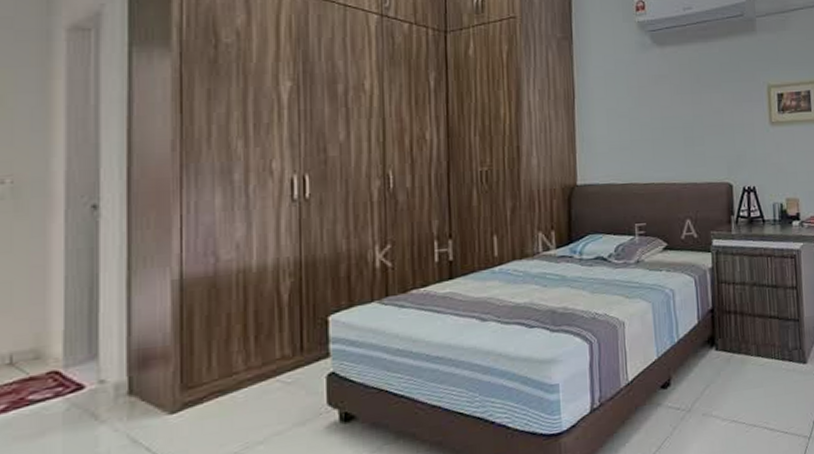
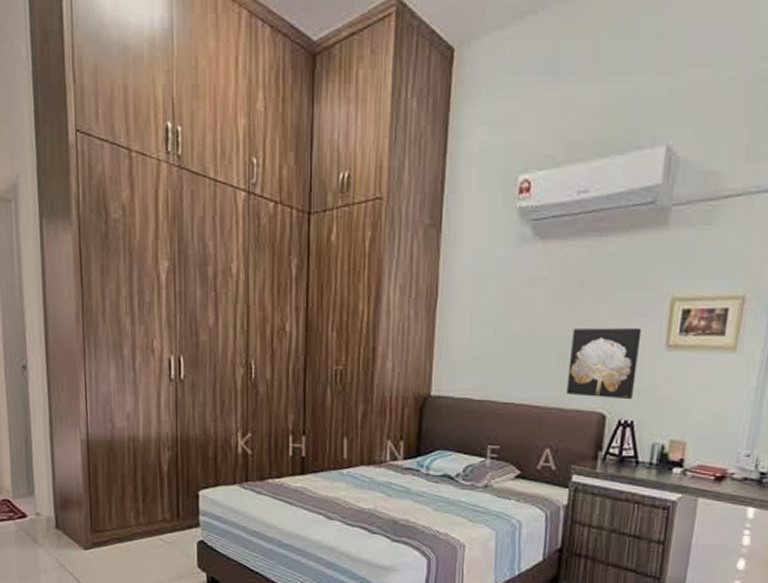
wall art: none [695,110,752,171] -> present [566,327,642,400]

